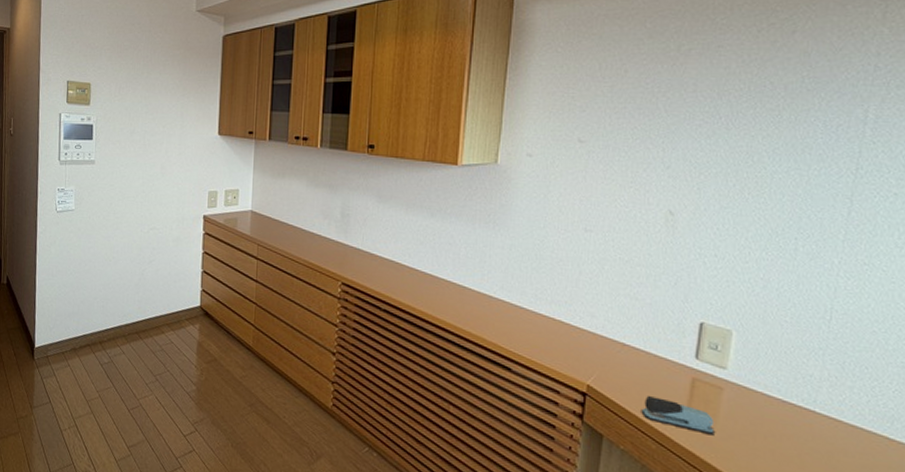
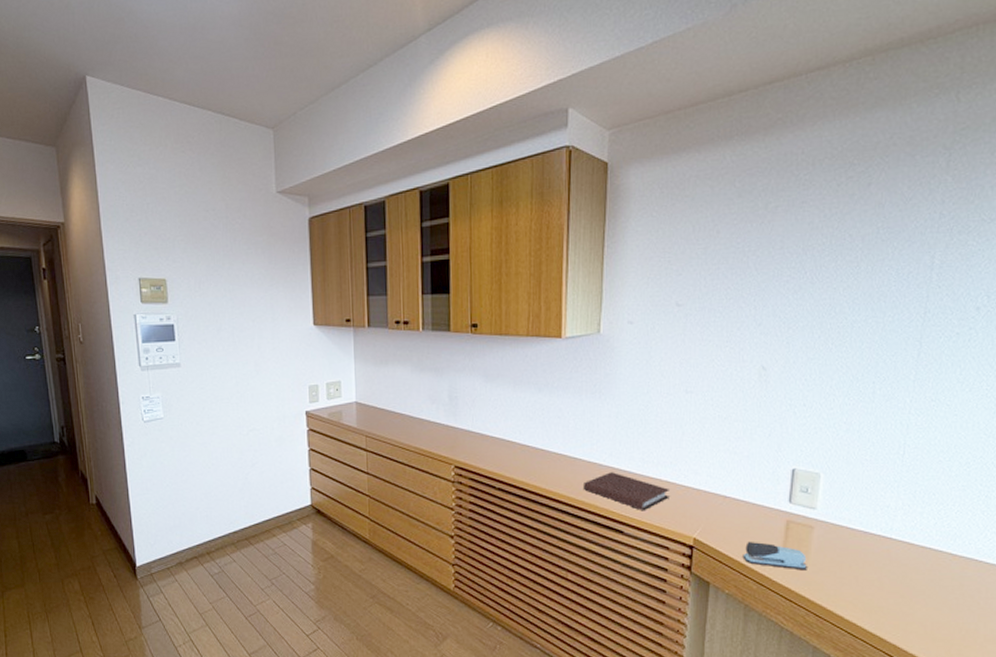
notebook: none [470,305,563,350] -> present [582,472,669,511]

